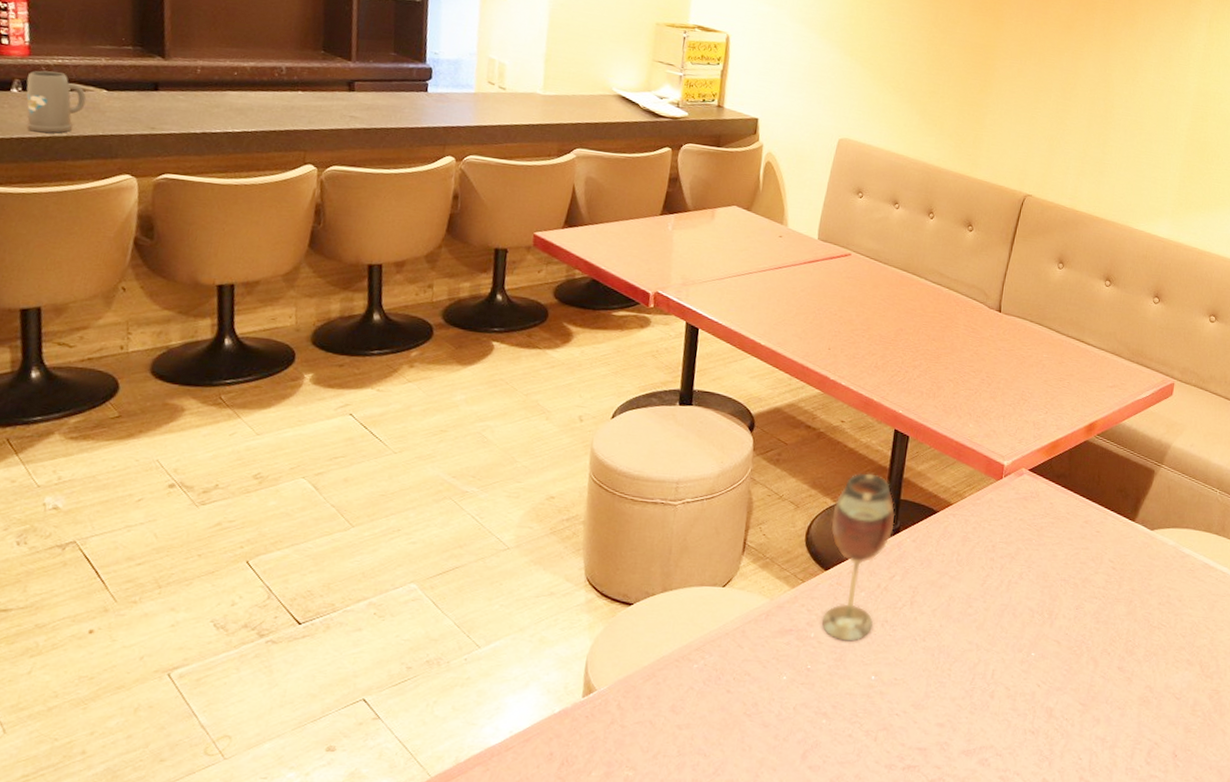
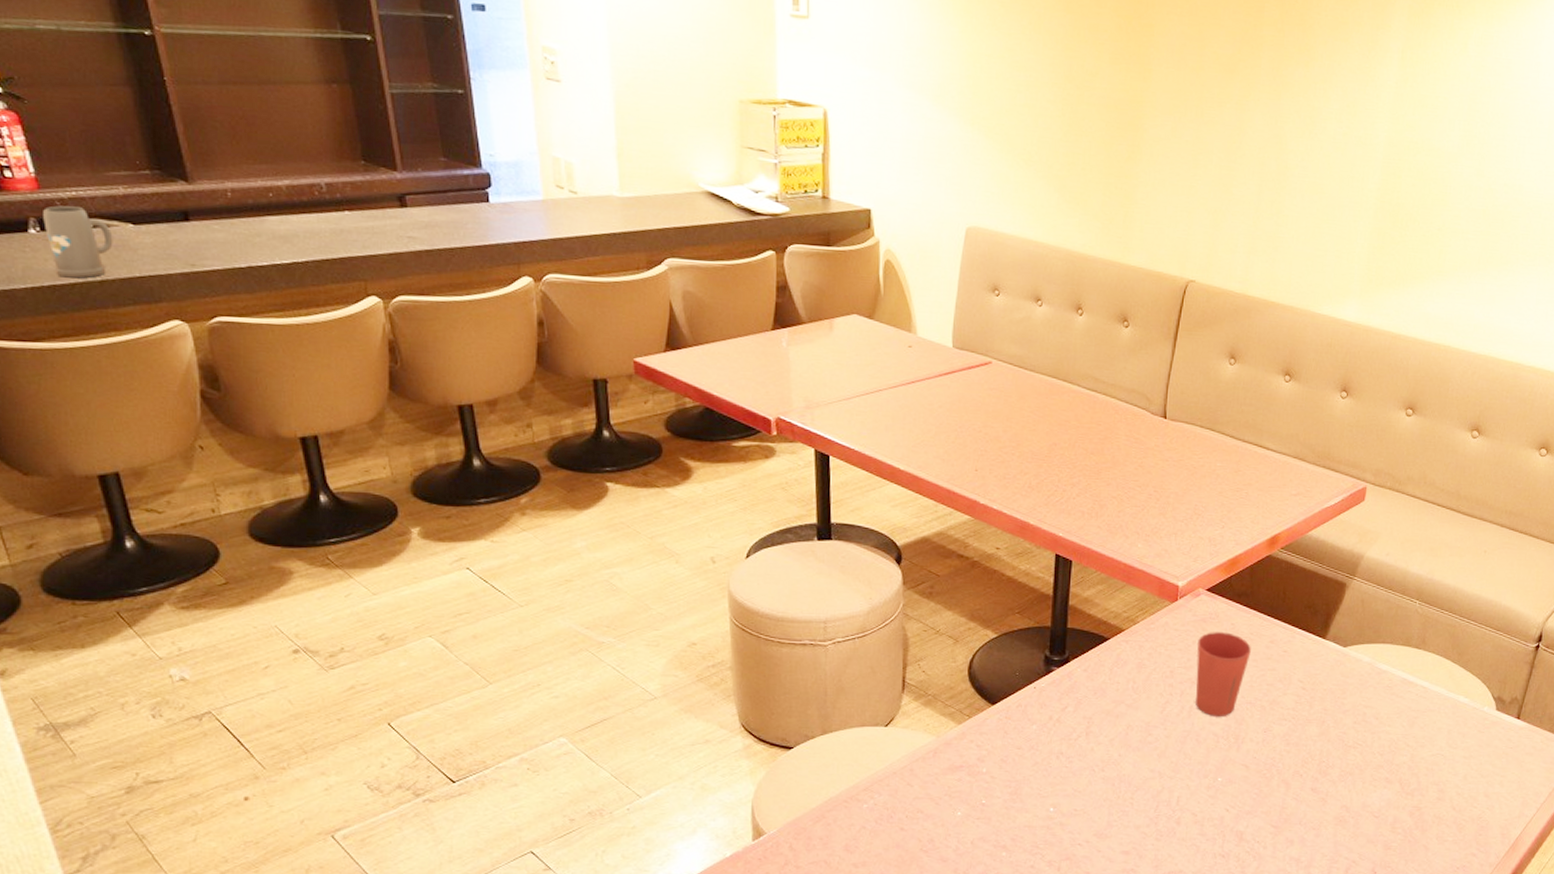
wineglass: present [821,472,896,642] -> none [992,602,1063,775]
cup: none [1014,510,1067,592] -> present [1196,632,1251,716]

